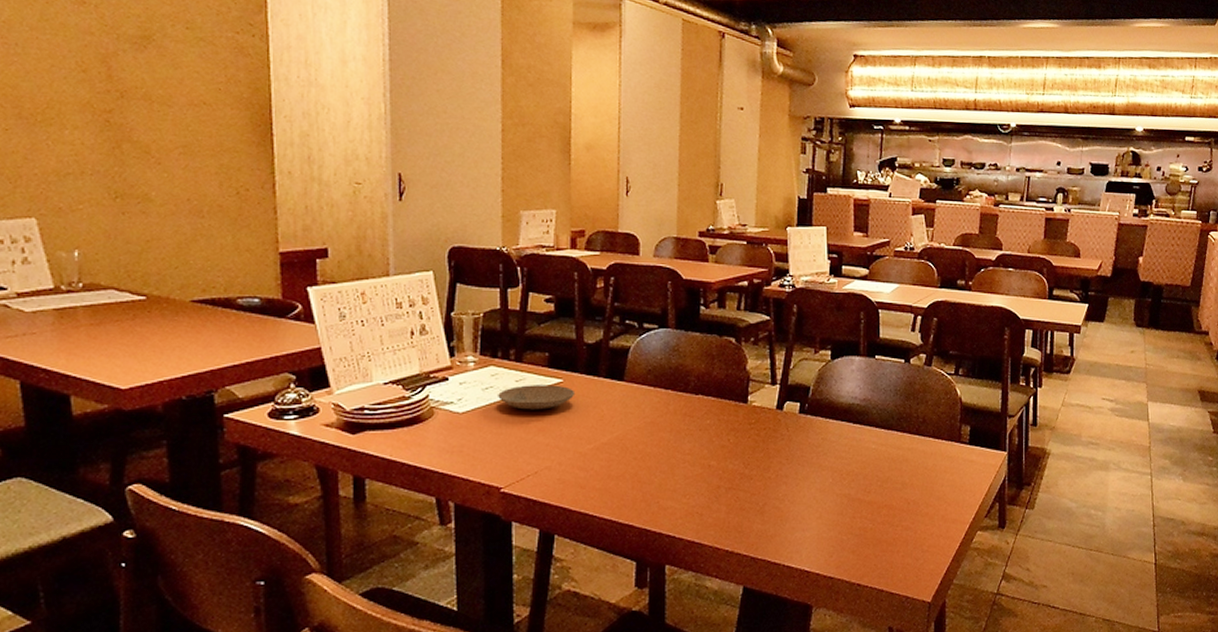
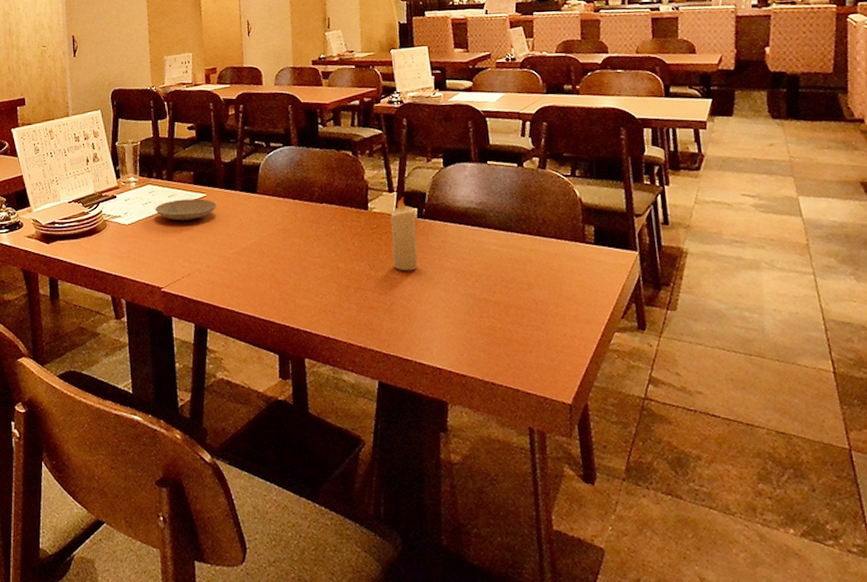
candle: none [769,390,798,470] -> present [390,197,418,271]

